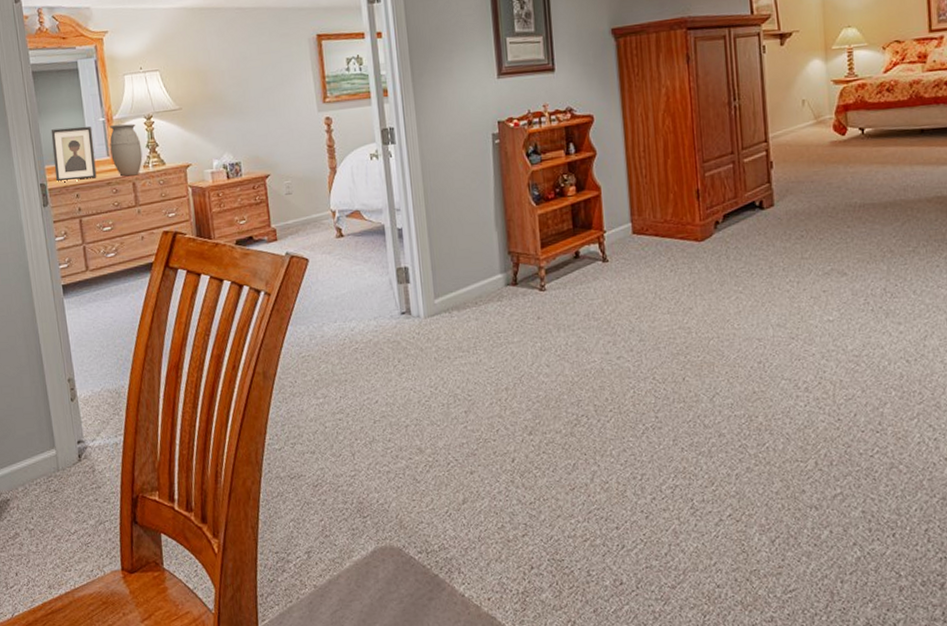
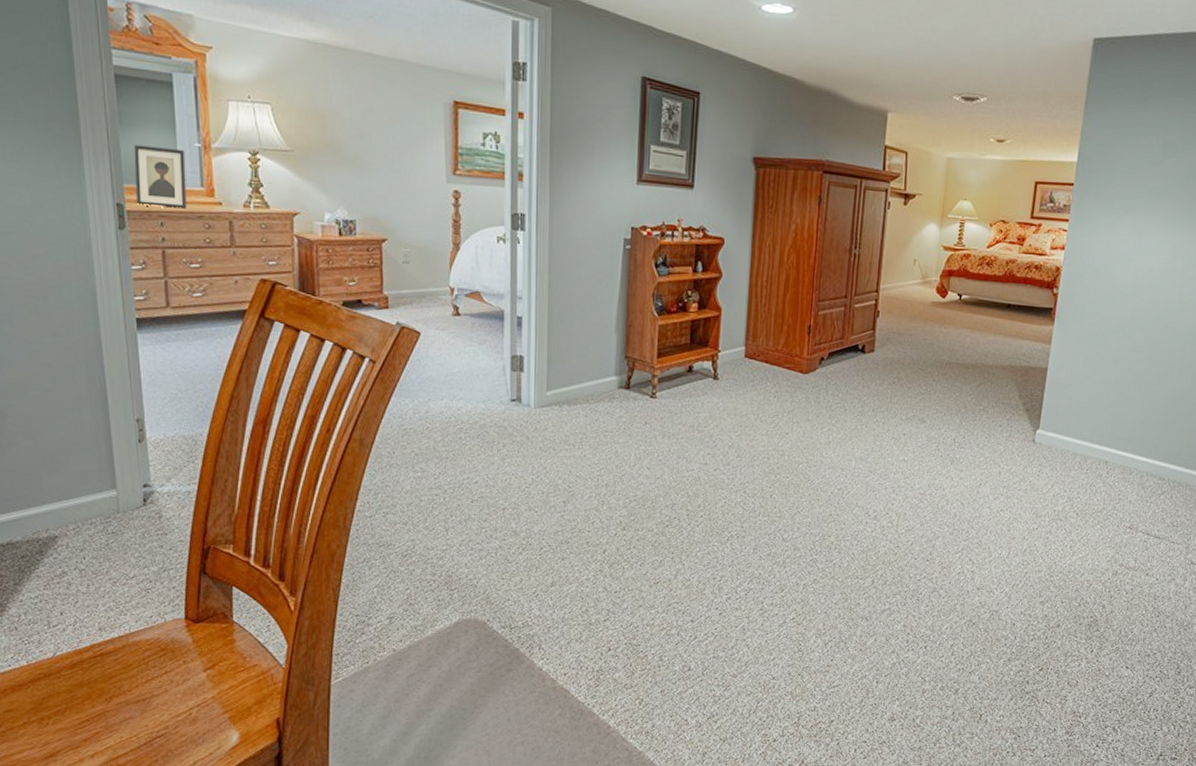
decorative vase: present [109,123,143,177] -> none [205,153,243,214]

